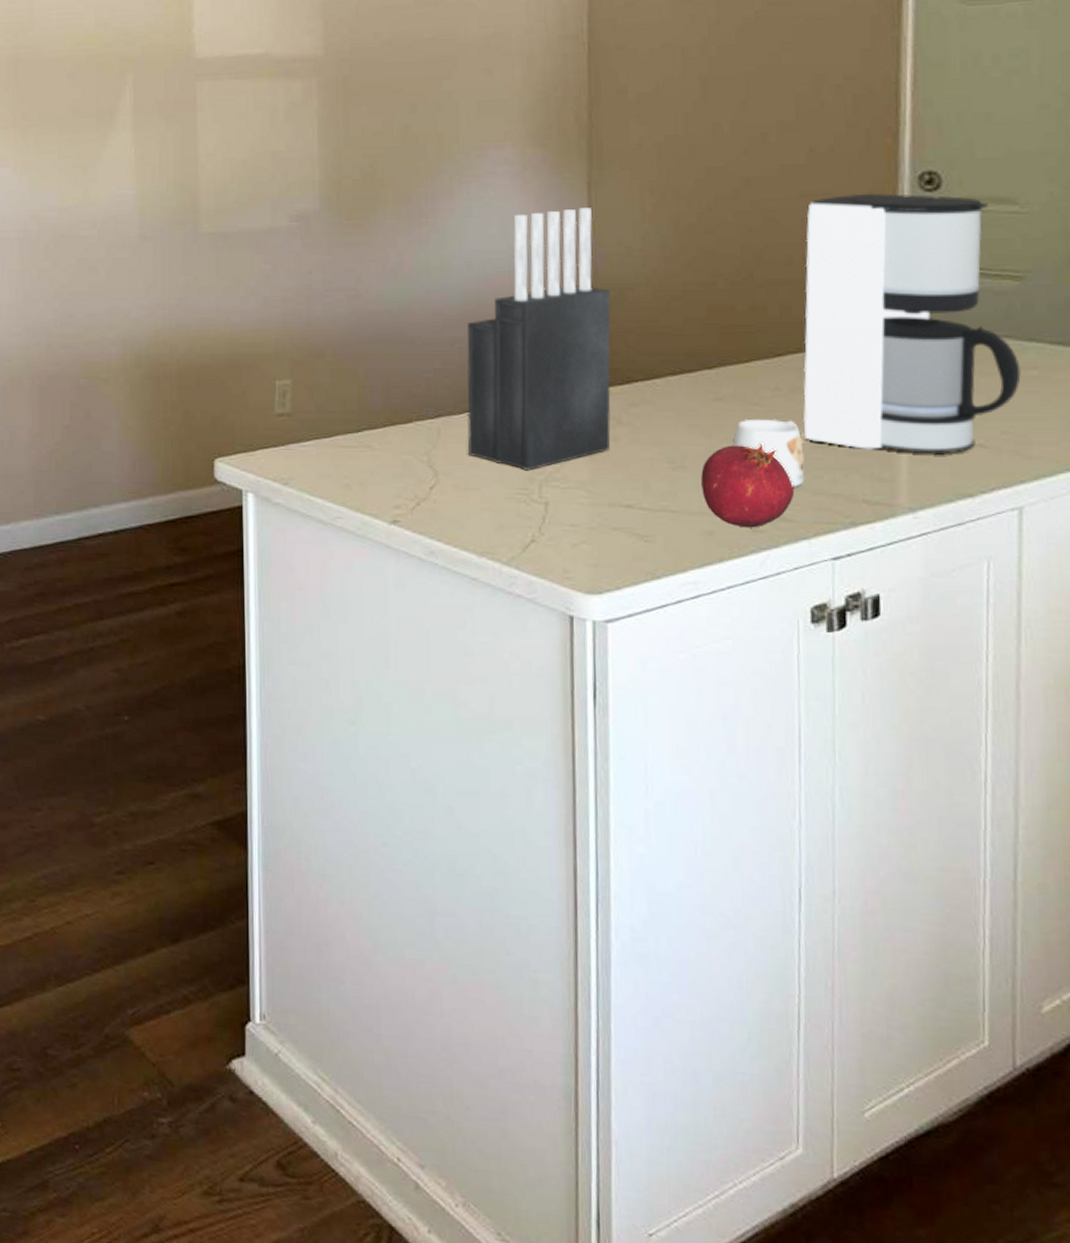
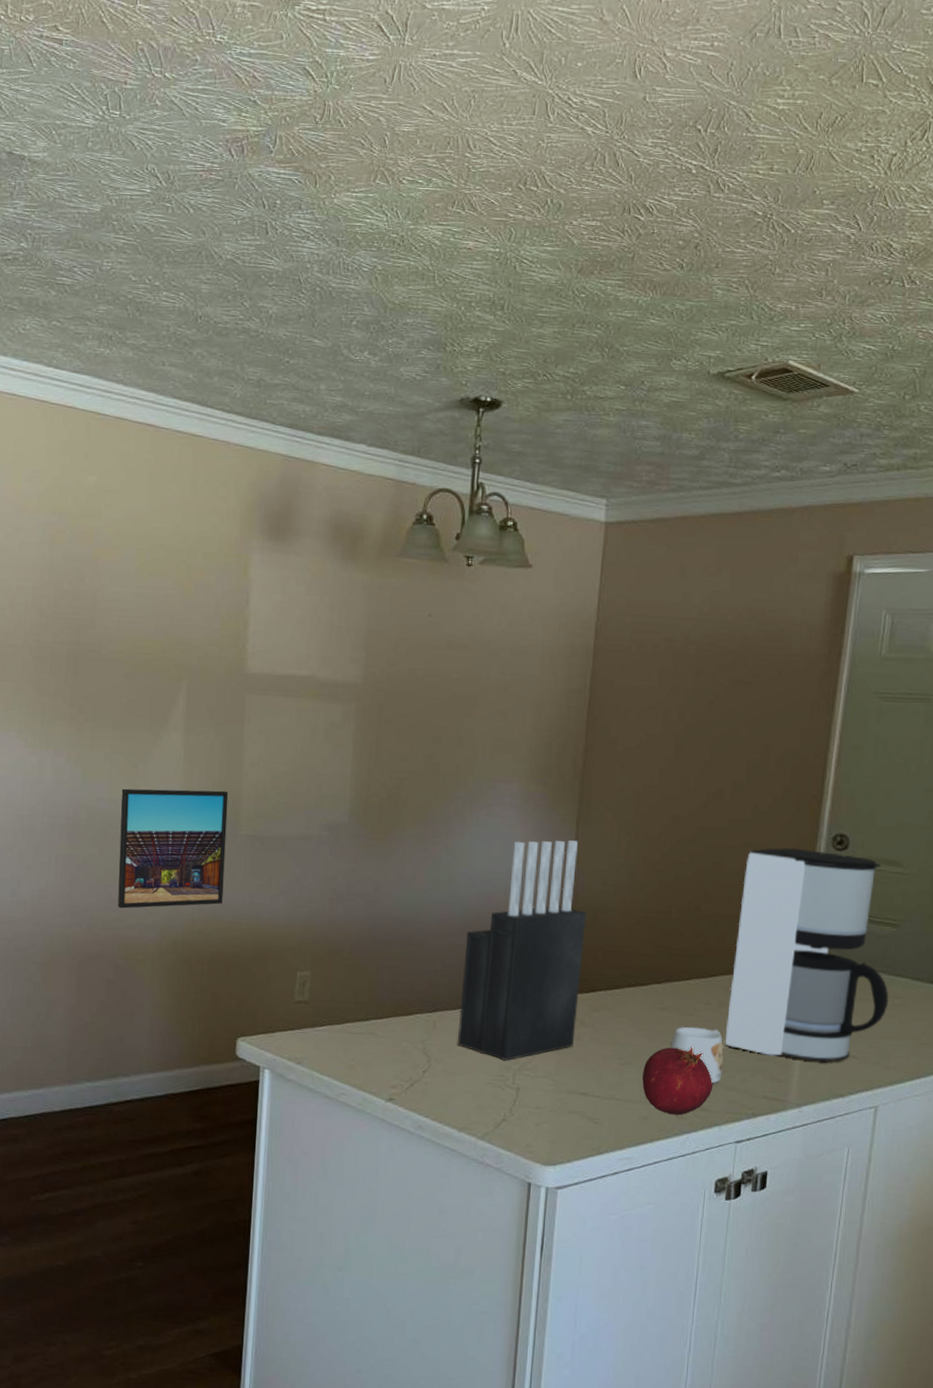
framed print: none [72,187,187,324] -> present [118,788,229,909]

